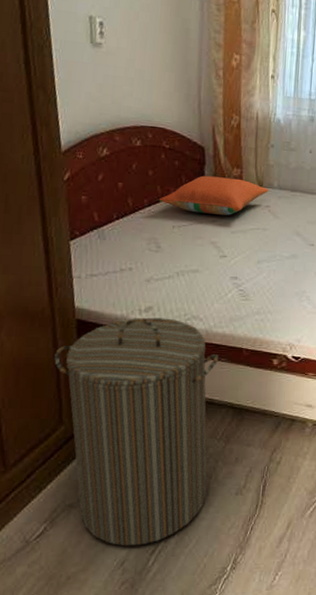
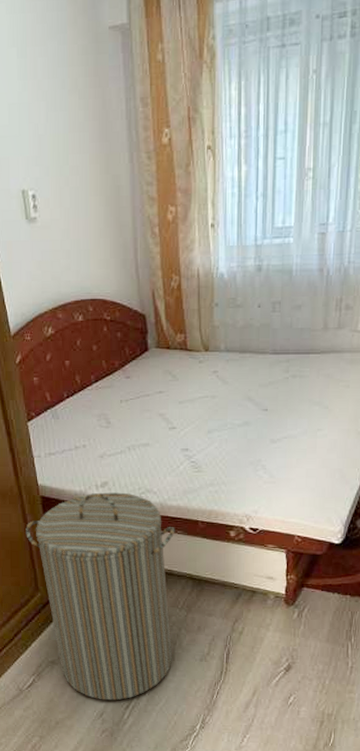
pillow: present [158,175,269,216] -> none [104,345,215,386]

